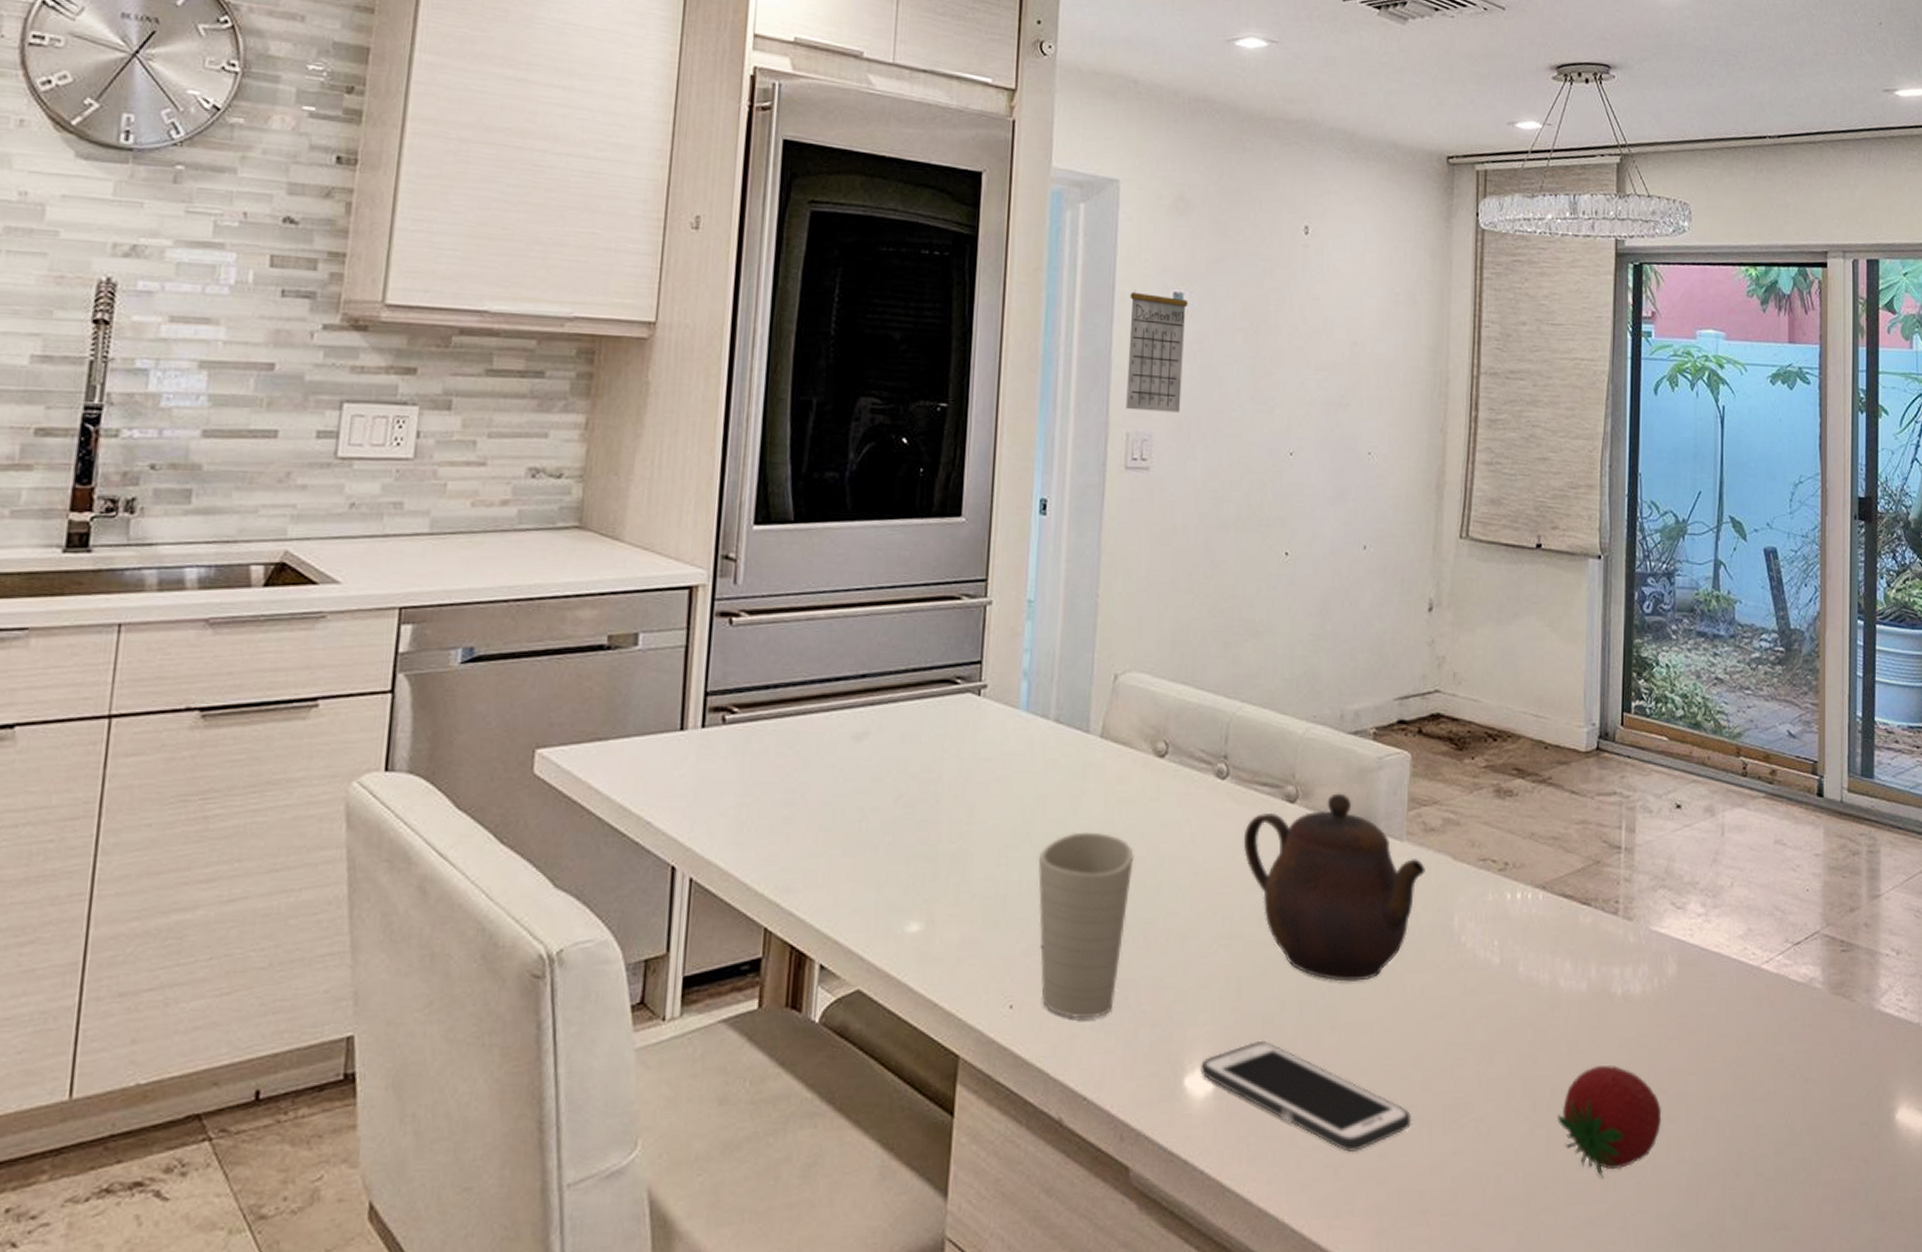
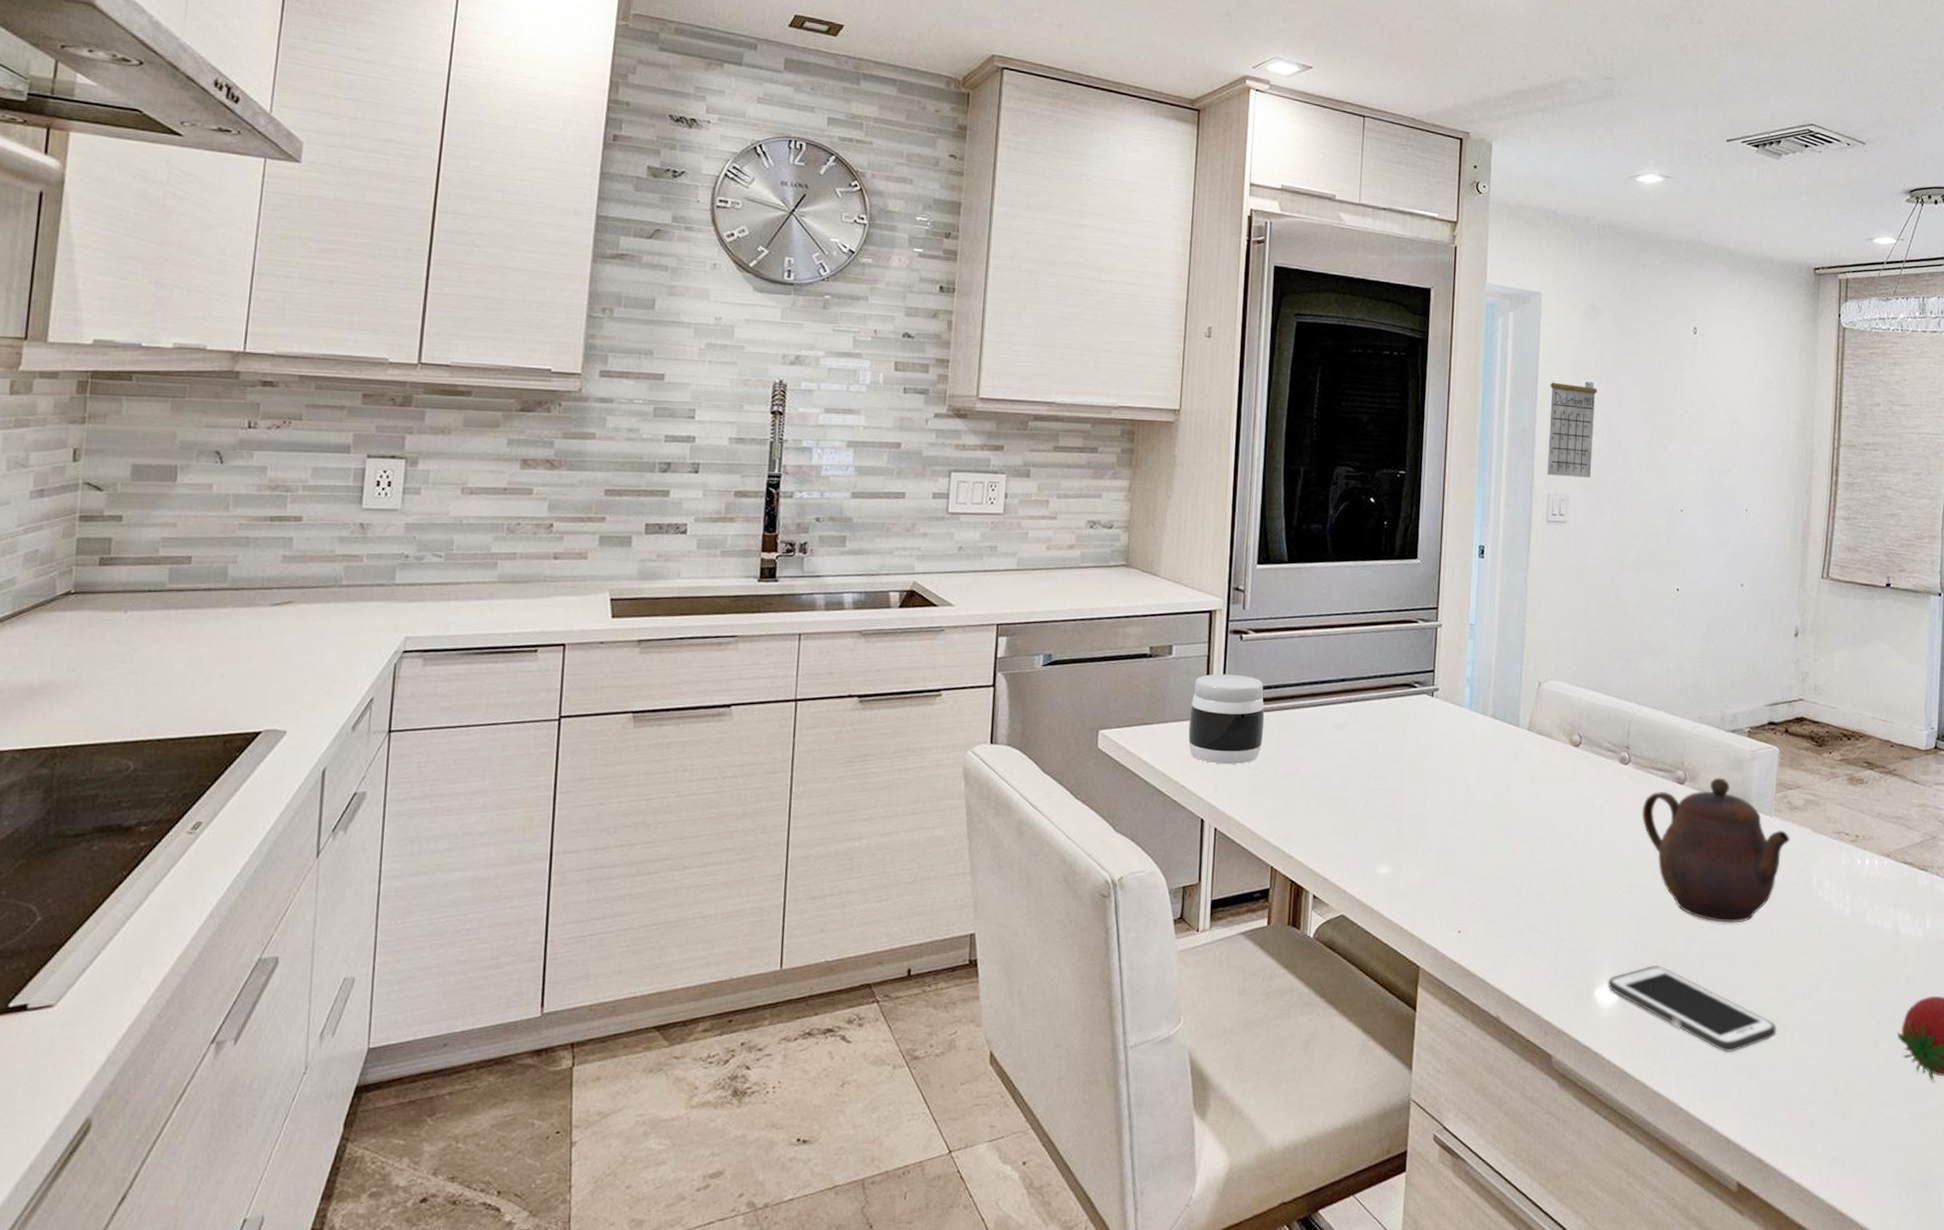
jar: none [656,670,760,791] -> present [1188,673,1265,764]
cup: present [1038,832,1134,1019] -> none [1479,802,1555,943]

